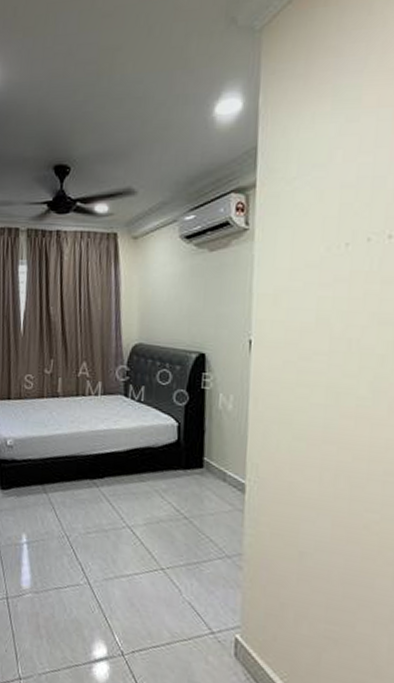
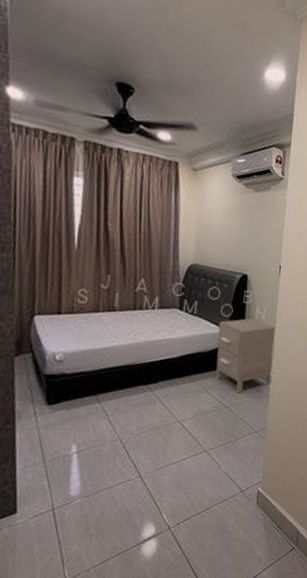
nightstand: none [170,408,249,503] -> present [216,318,276,393]

